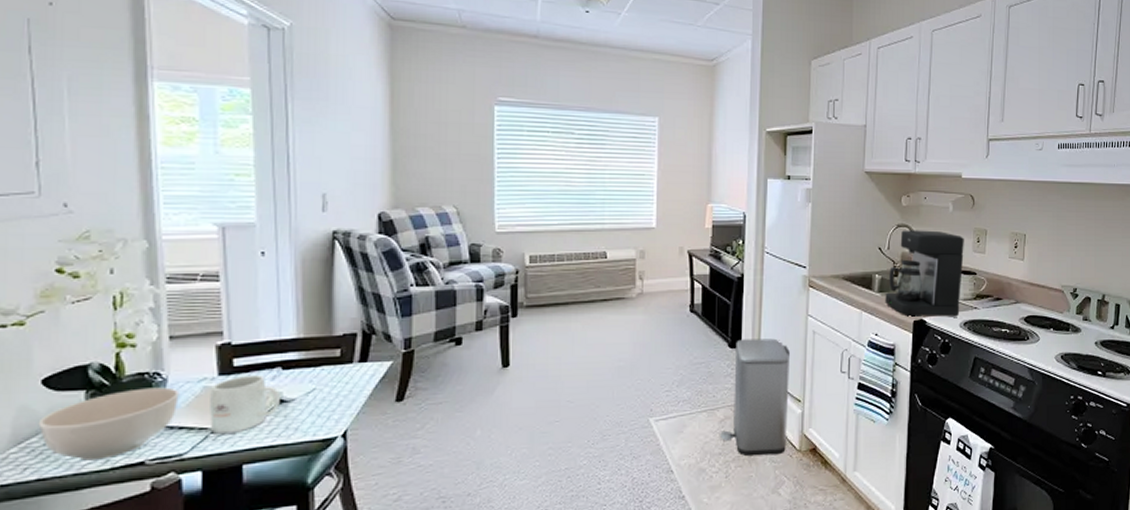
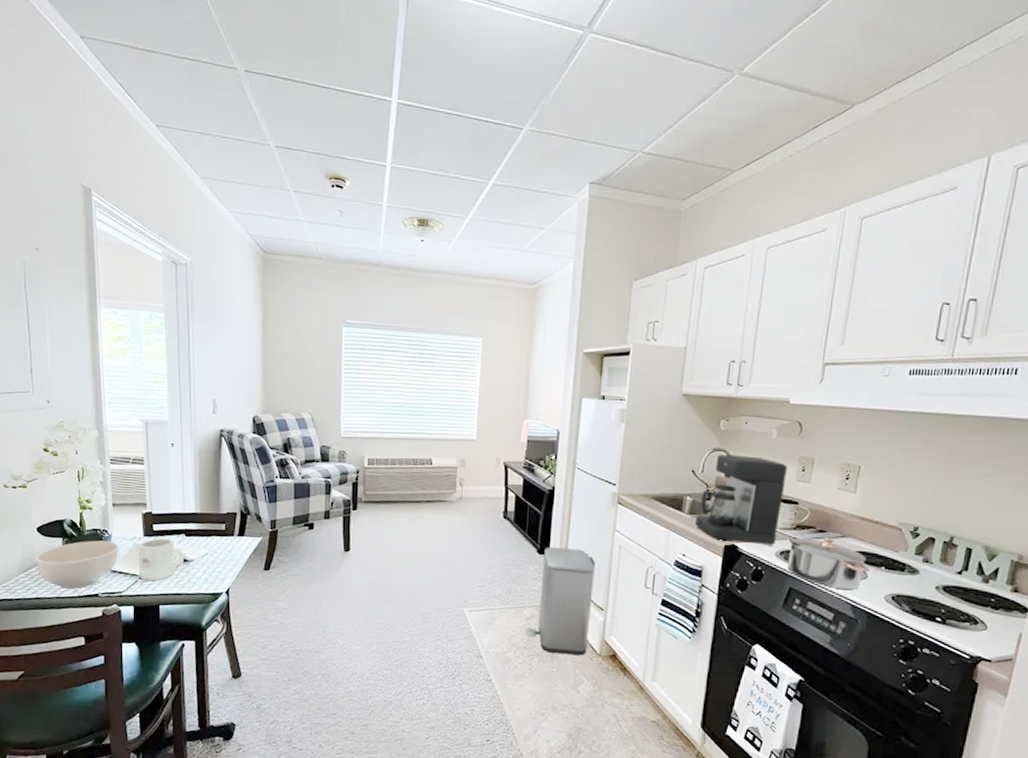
cooking pot: none [971,304,1041,354] -> present [787,537,870,590]

